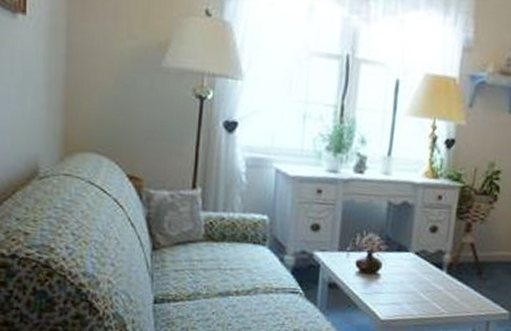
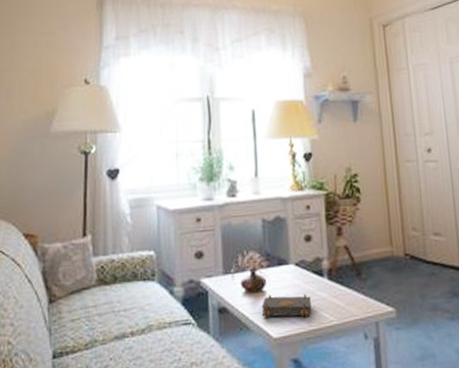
book: none [372,277,426,306] -> present [261,294,312,318]

